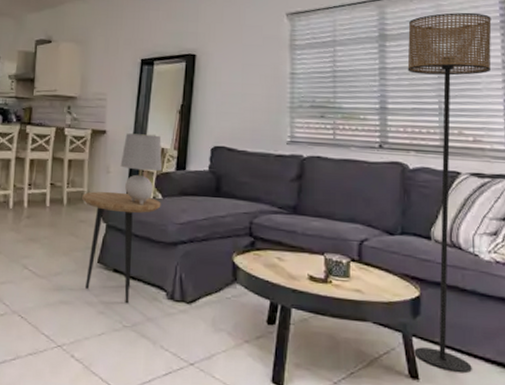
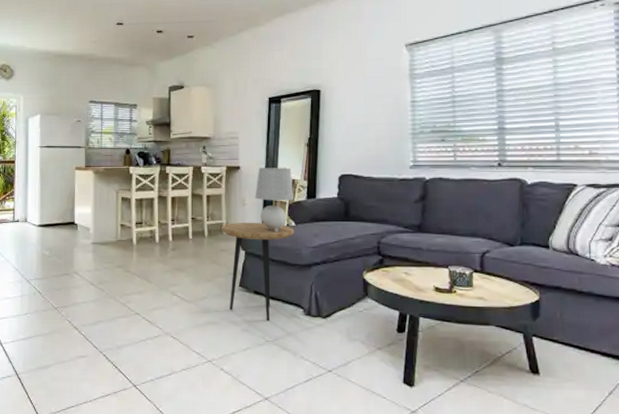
floor lamp: present [407,12,492,374] -> none [524,31,607,367]

